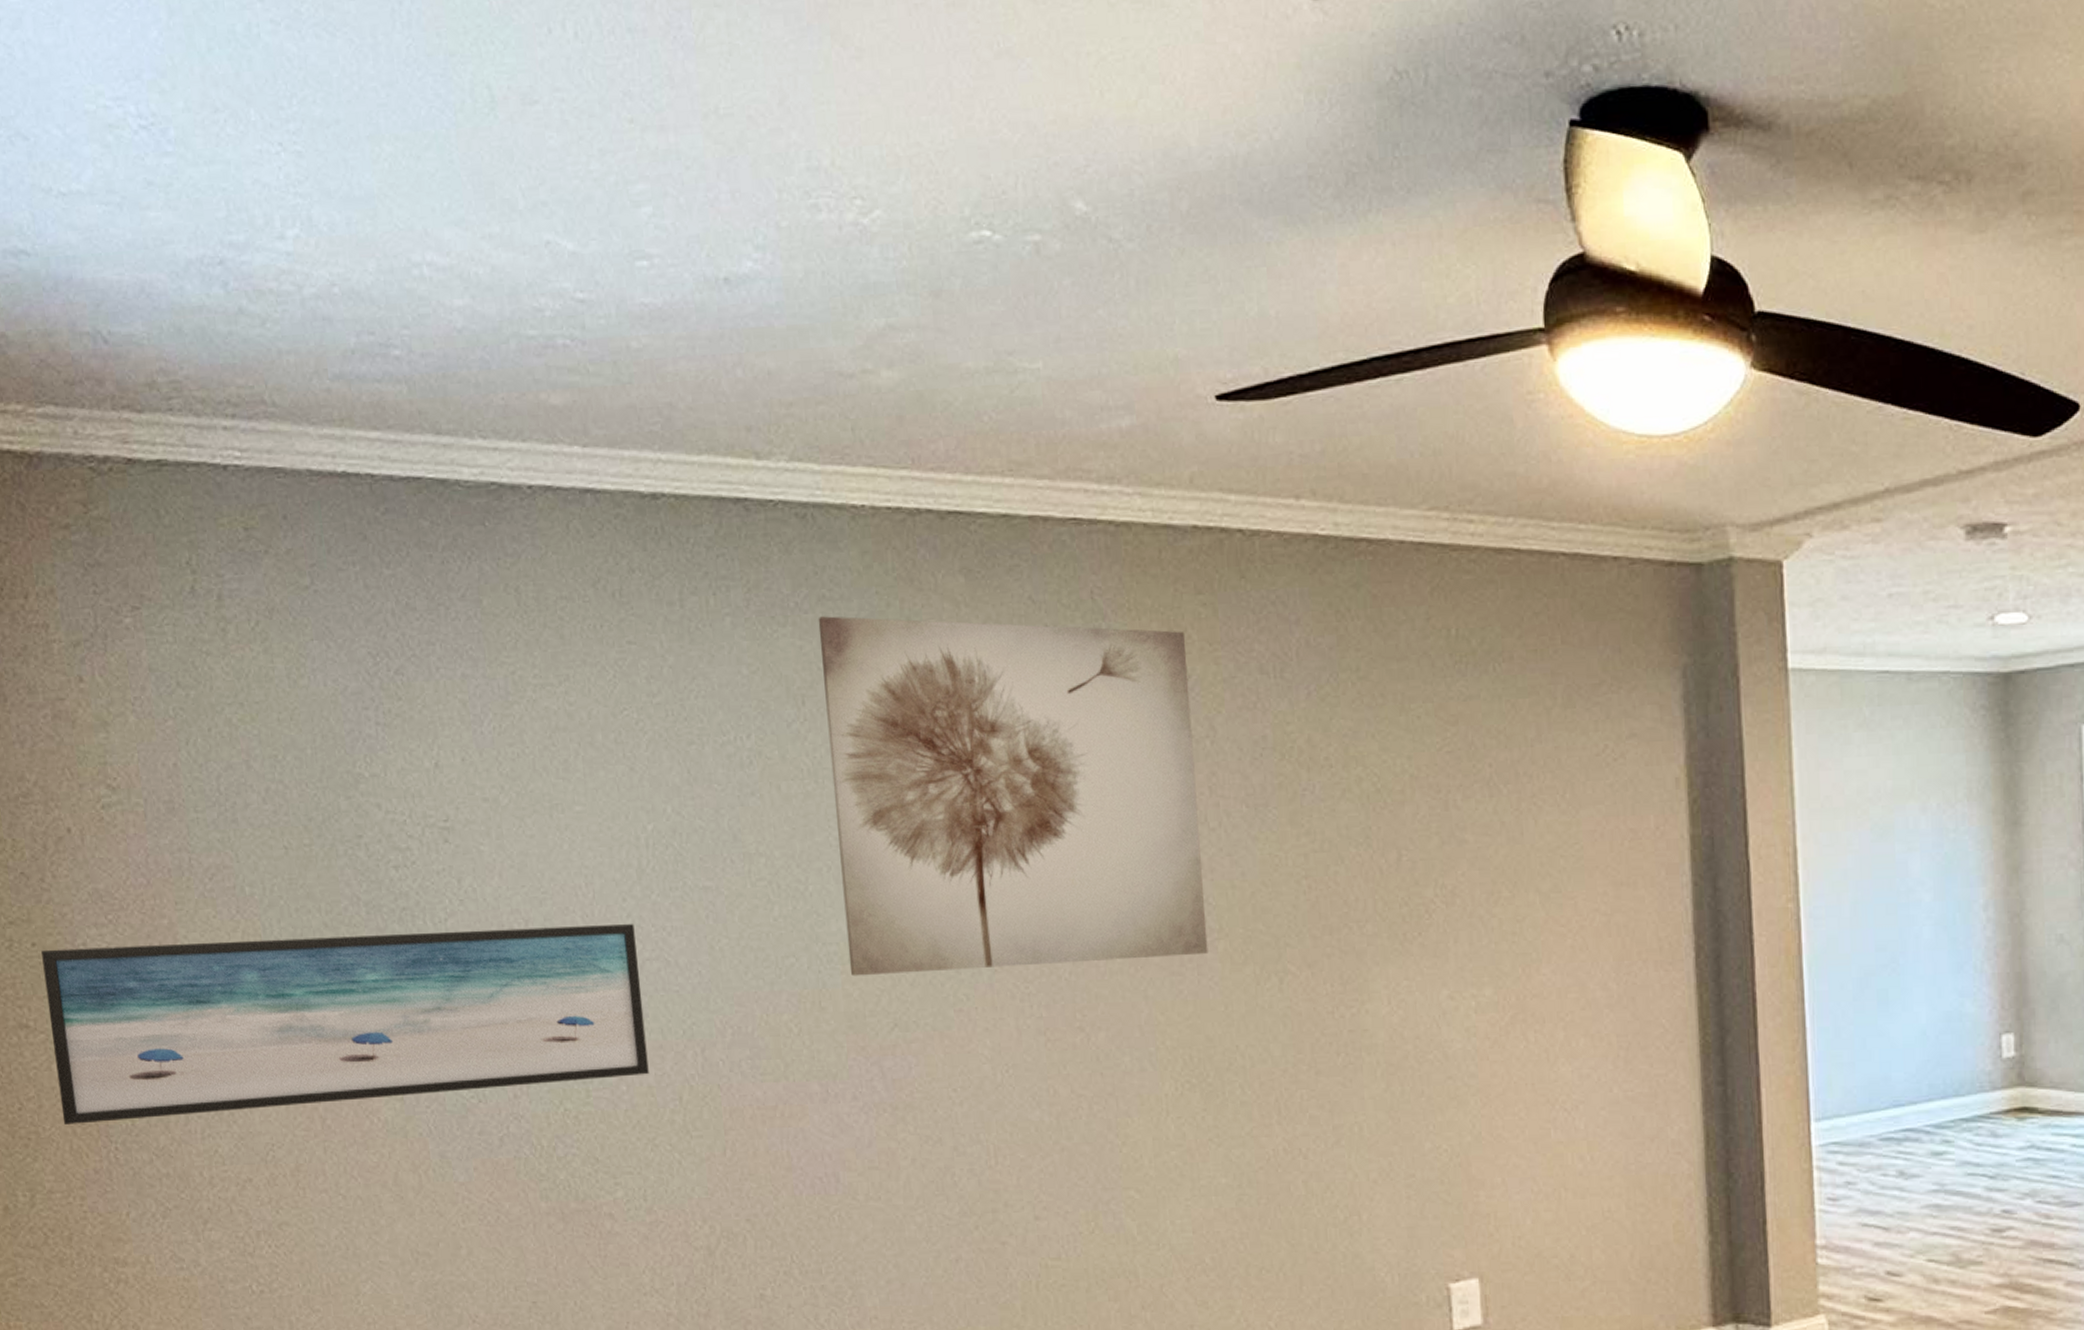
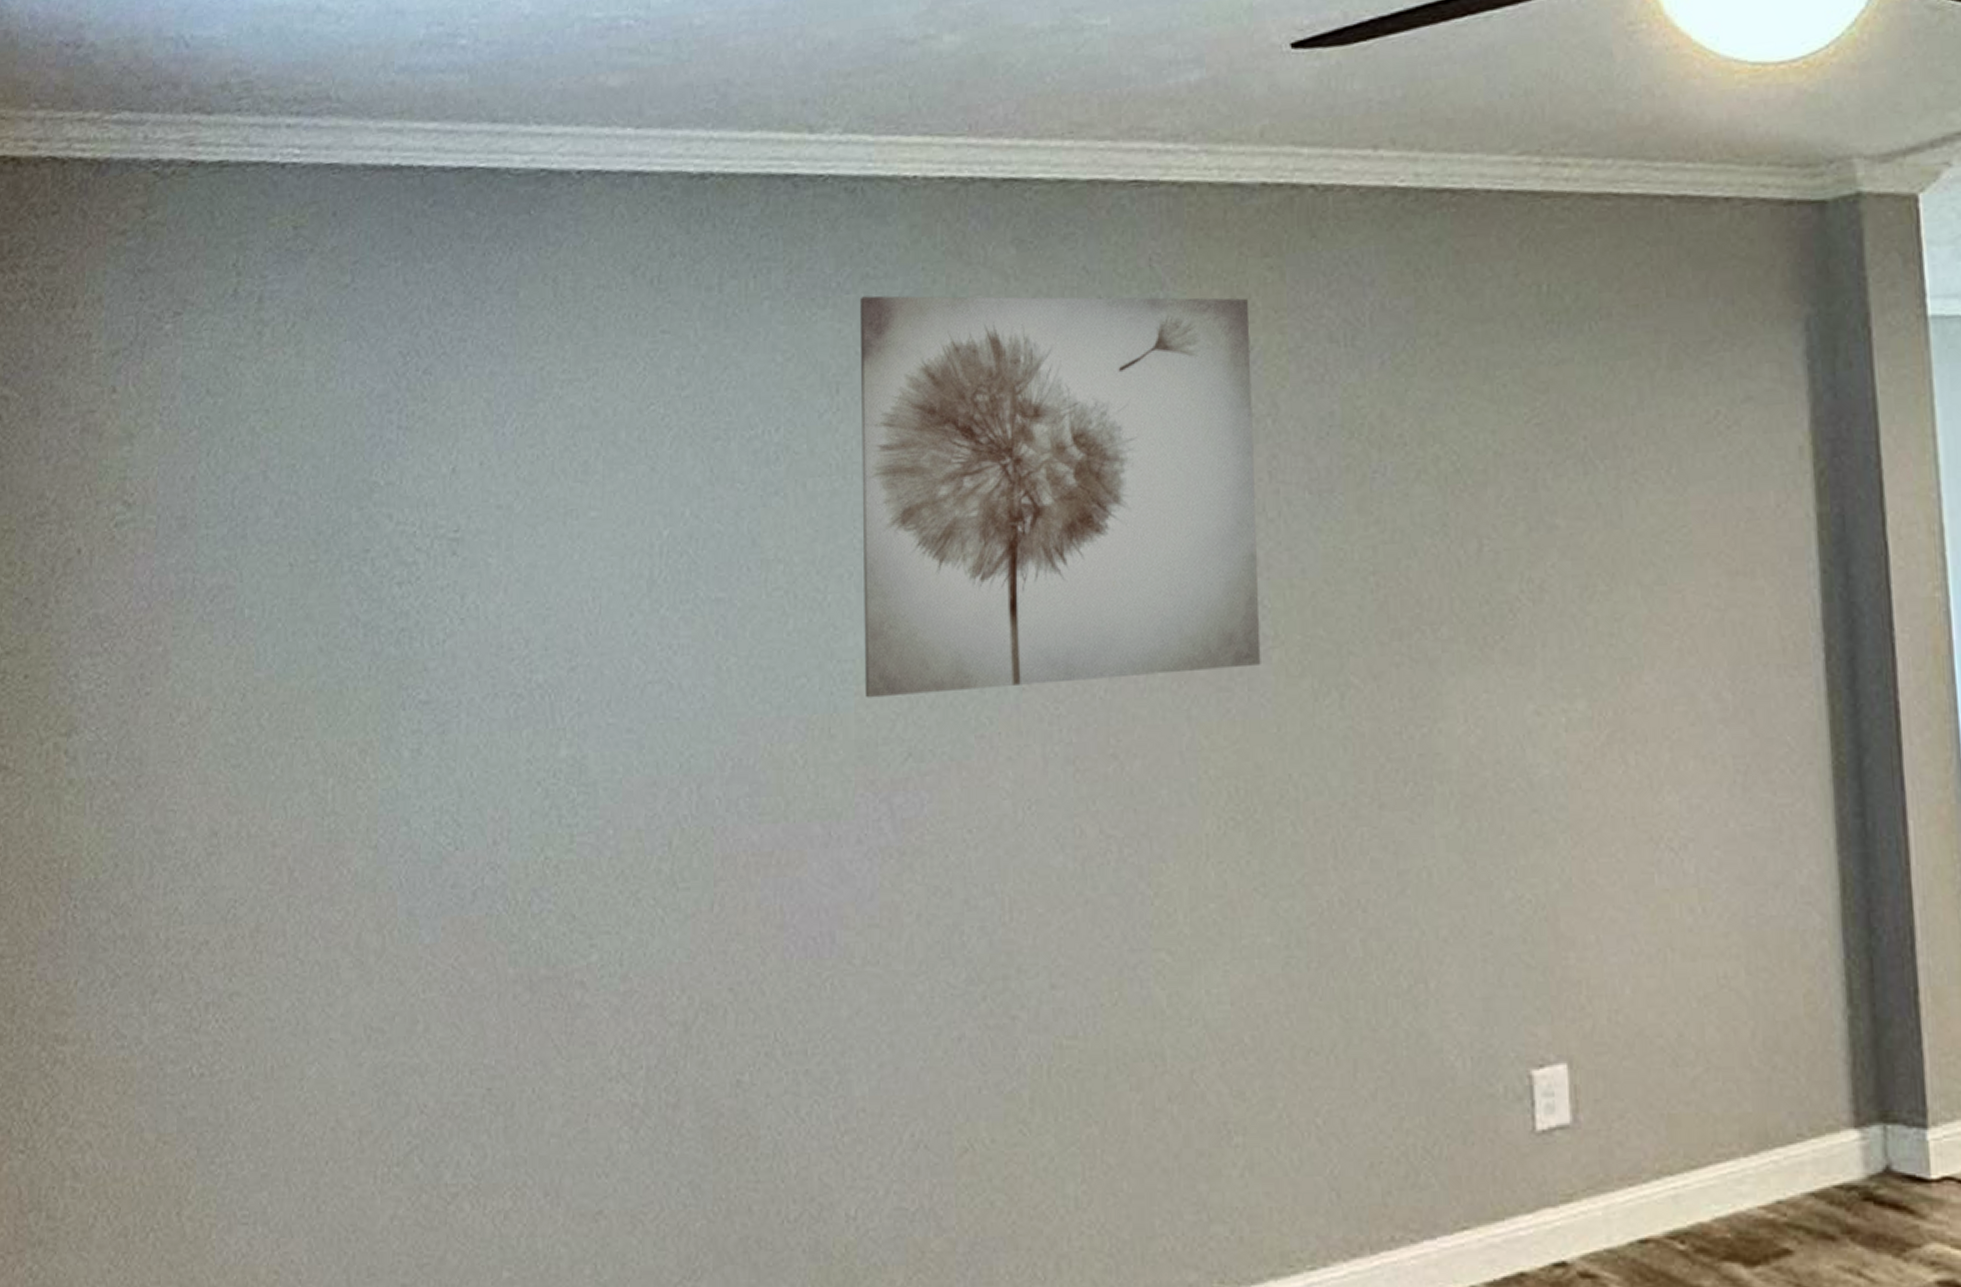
wall art: present [41,924,649,1125] -> none [26,642,640,879]

